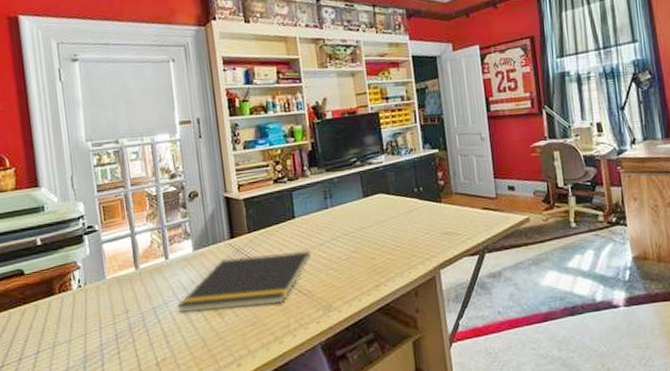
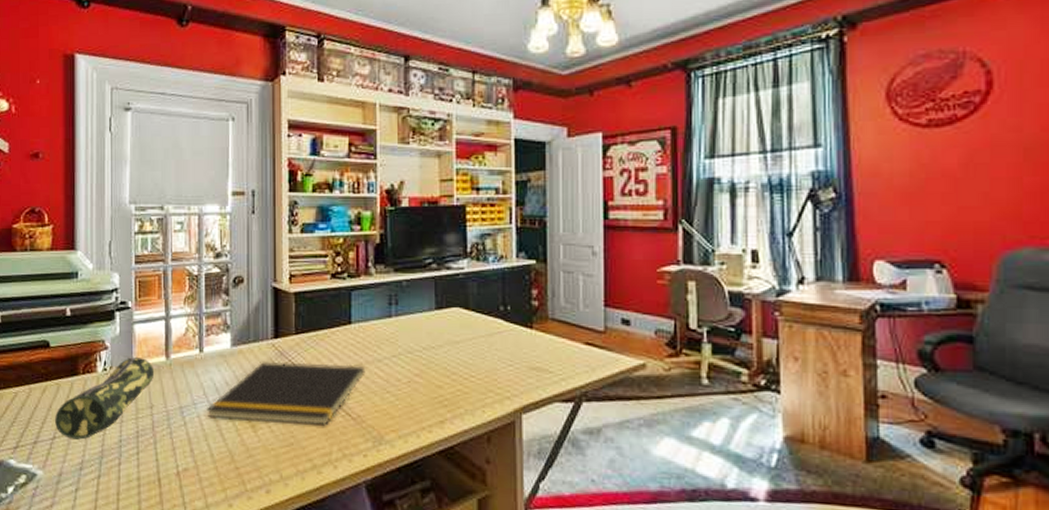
pencil case: none [37,271,127,351] -> present [55,356,155,440]

